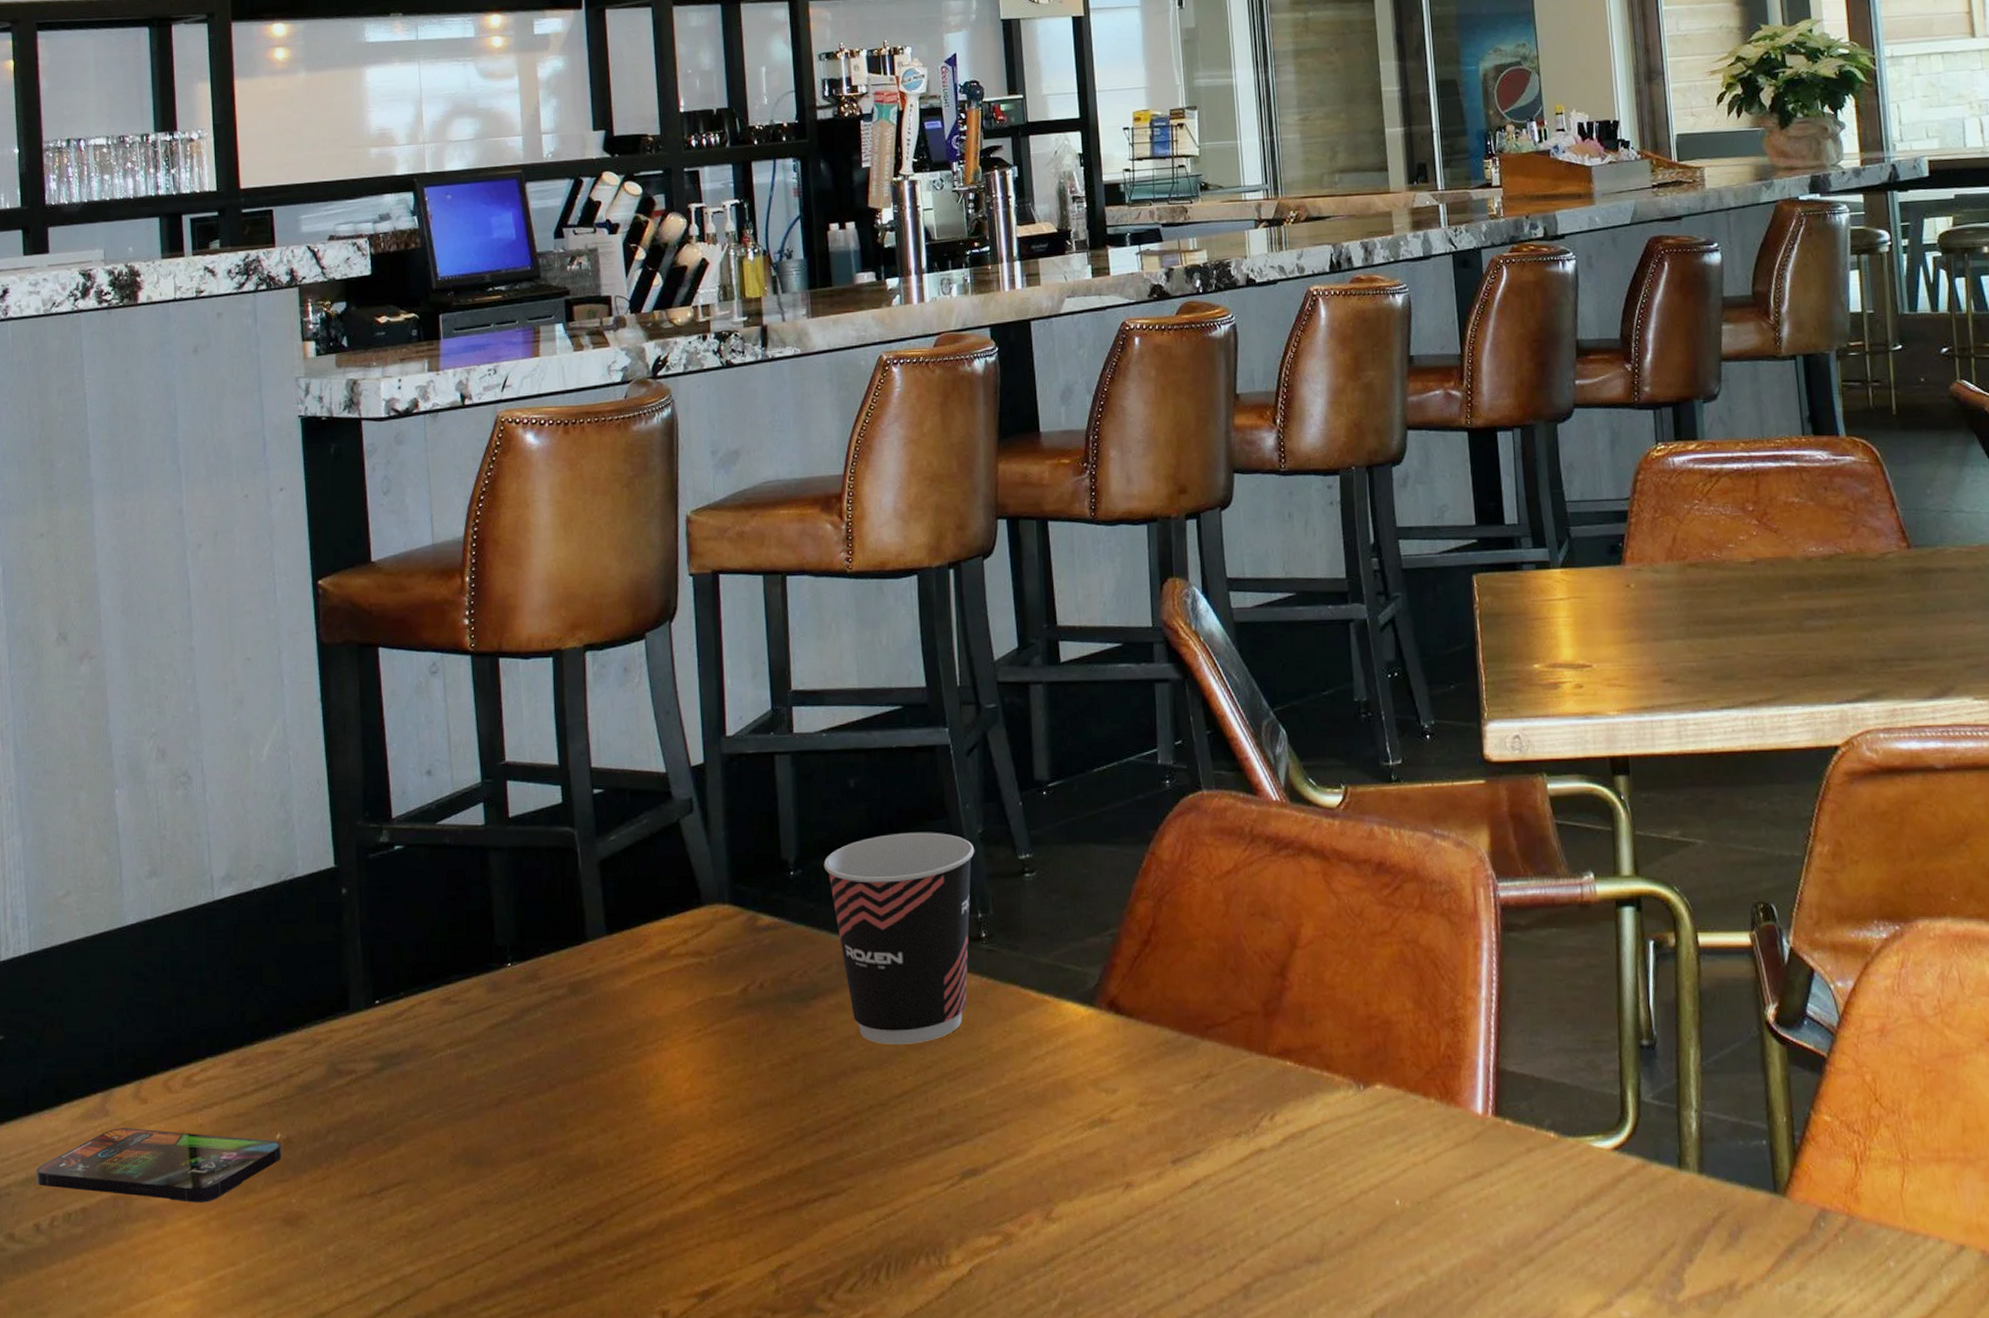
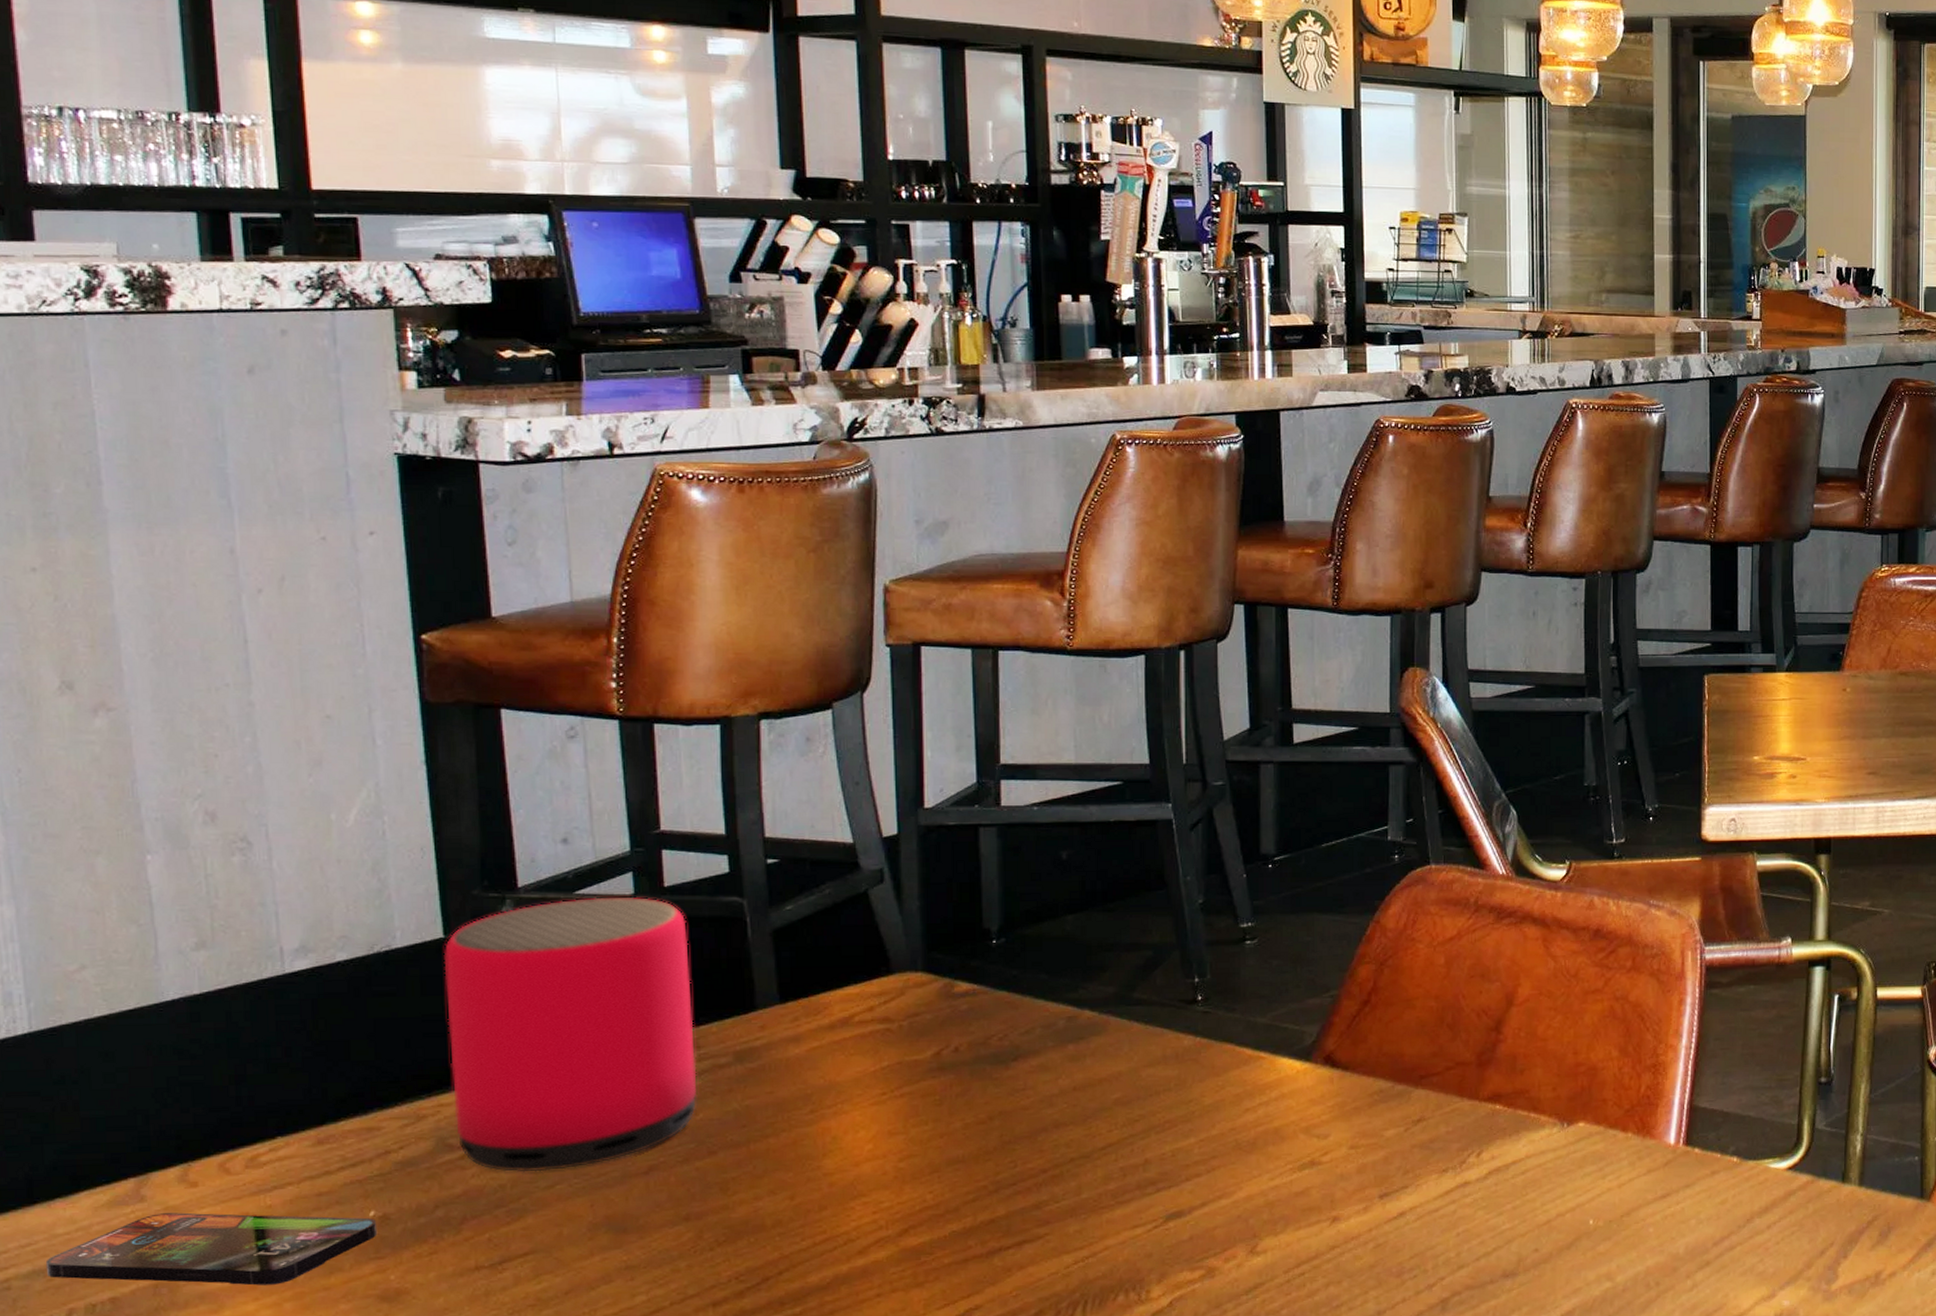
speaker: none [335,827,539,1100] -> present [444,897,698,1173]
cup: present [823,832,975,1044] -> none [1030,902,1194,1101]

